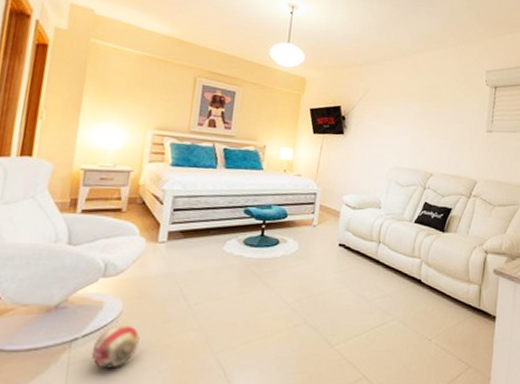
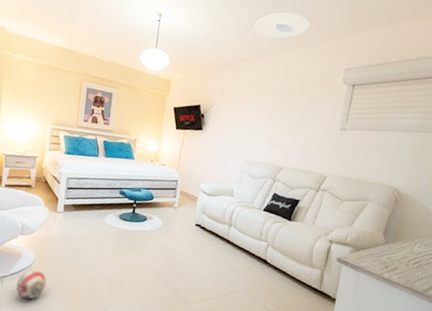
ceiling light: none [395,12,450,38] -> present [253,12,310,39]

